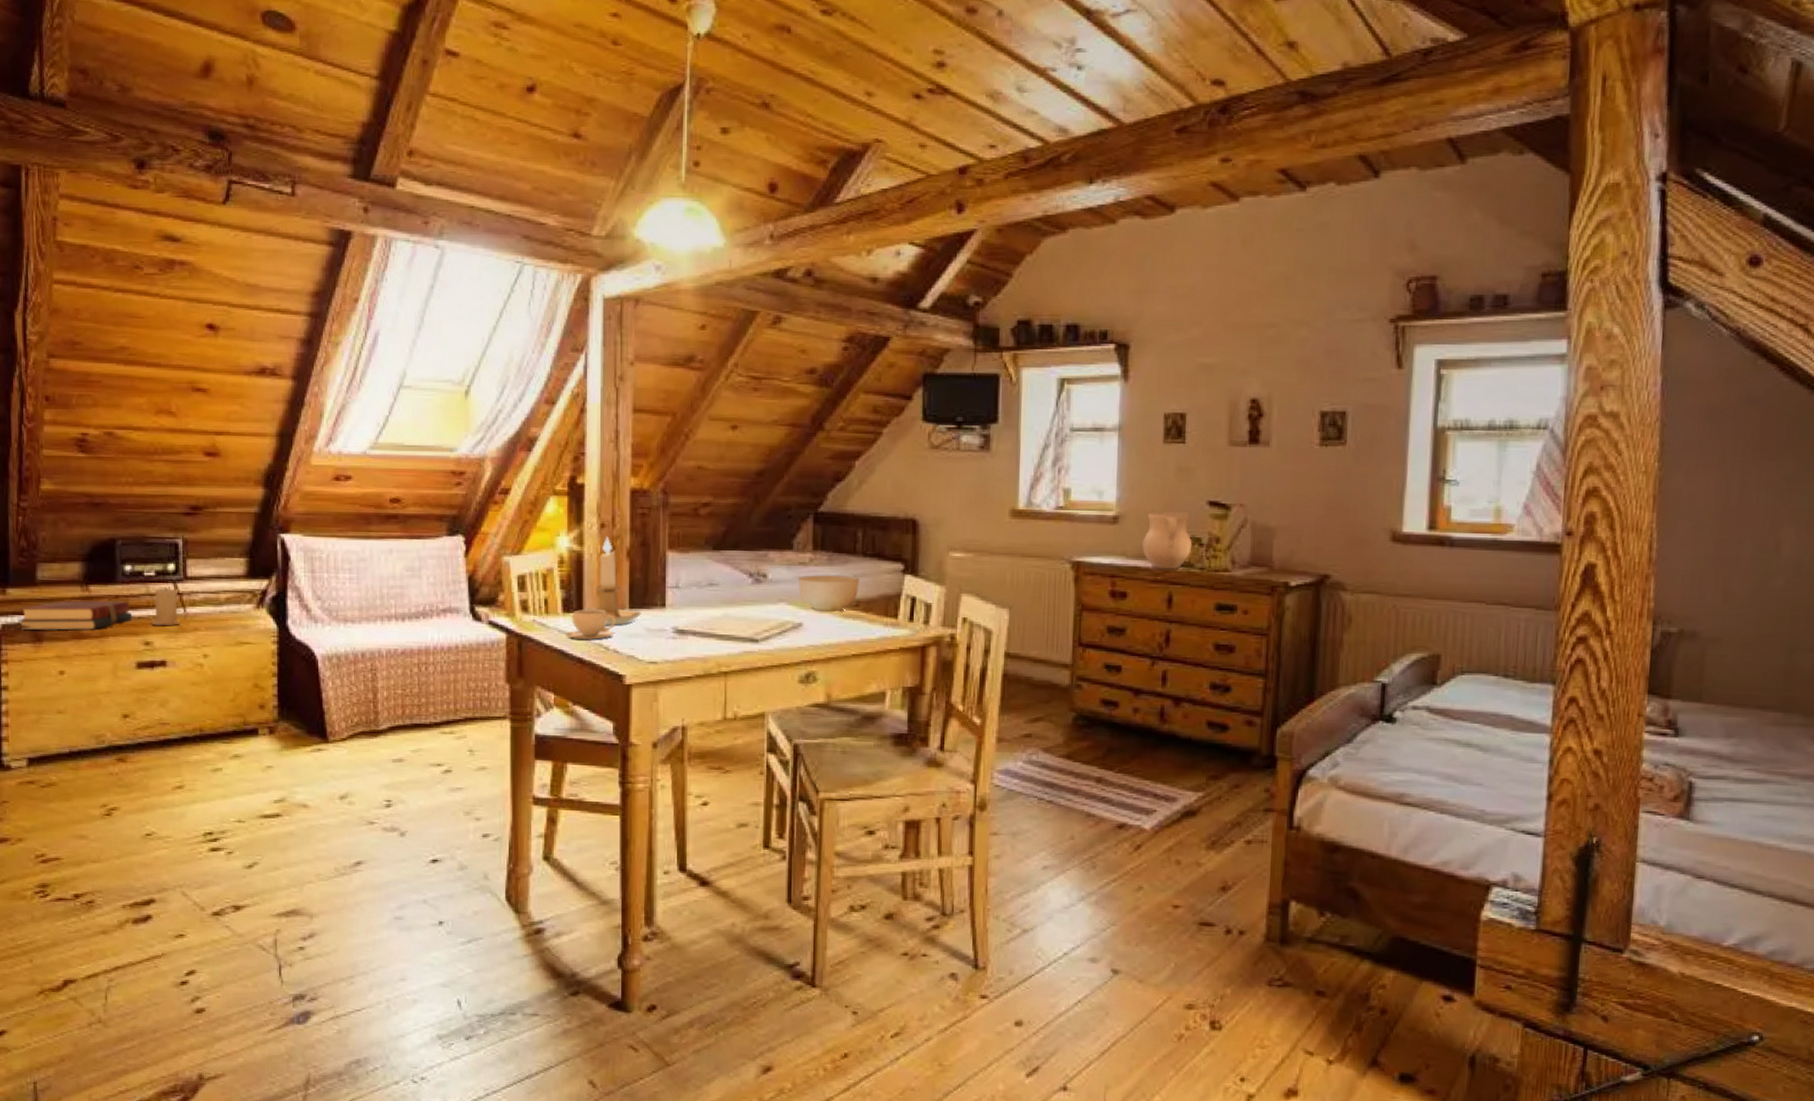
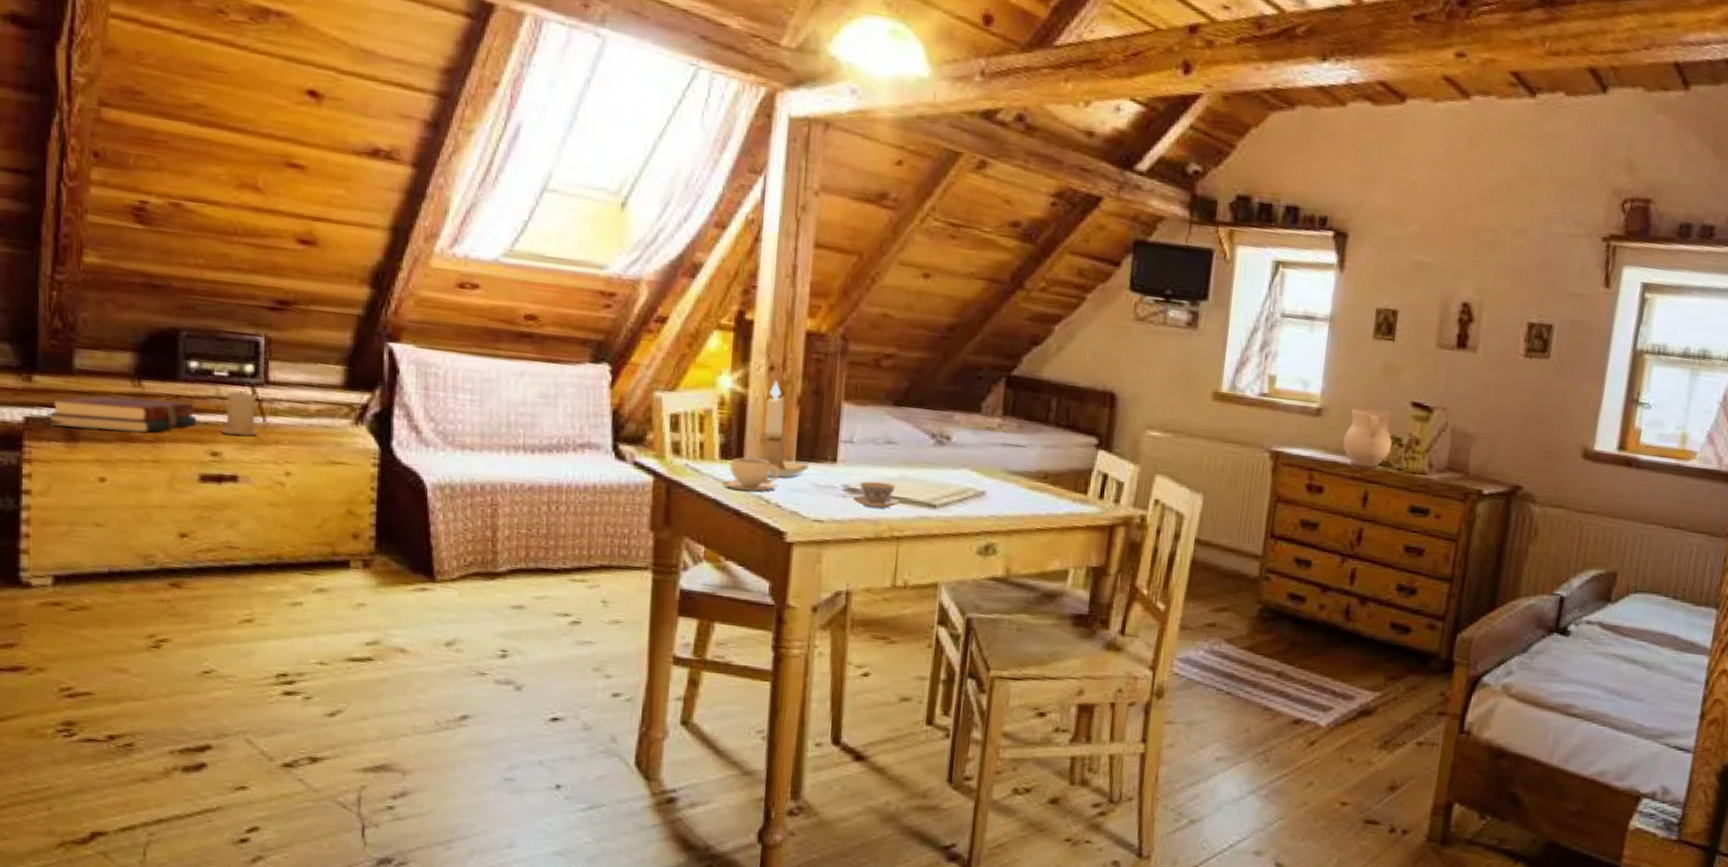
teacup: none [682,622,725,647] -> present [853,481,901,509]
bowl: present [797,575,860,612] -> none [983,442,1050,483]

